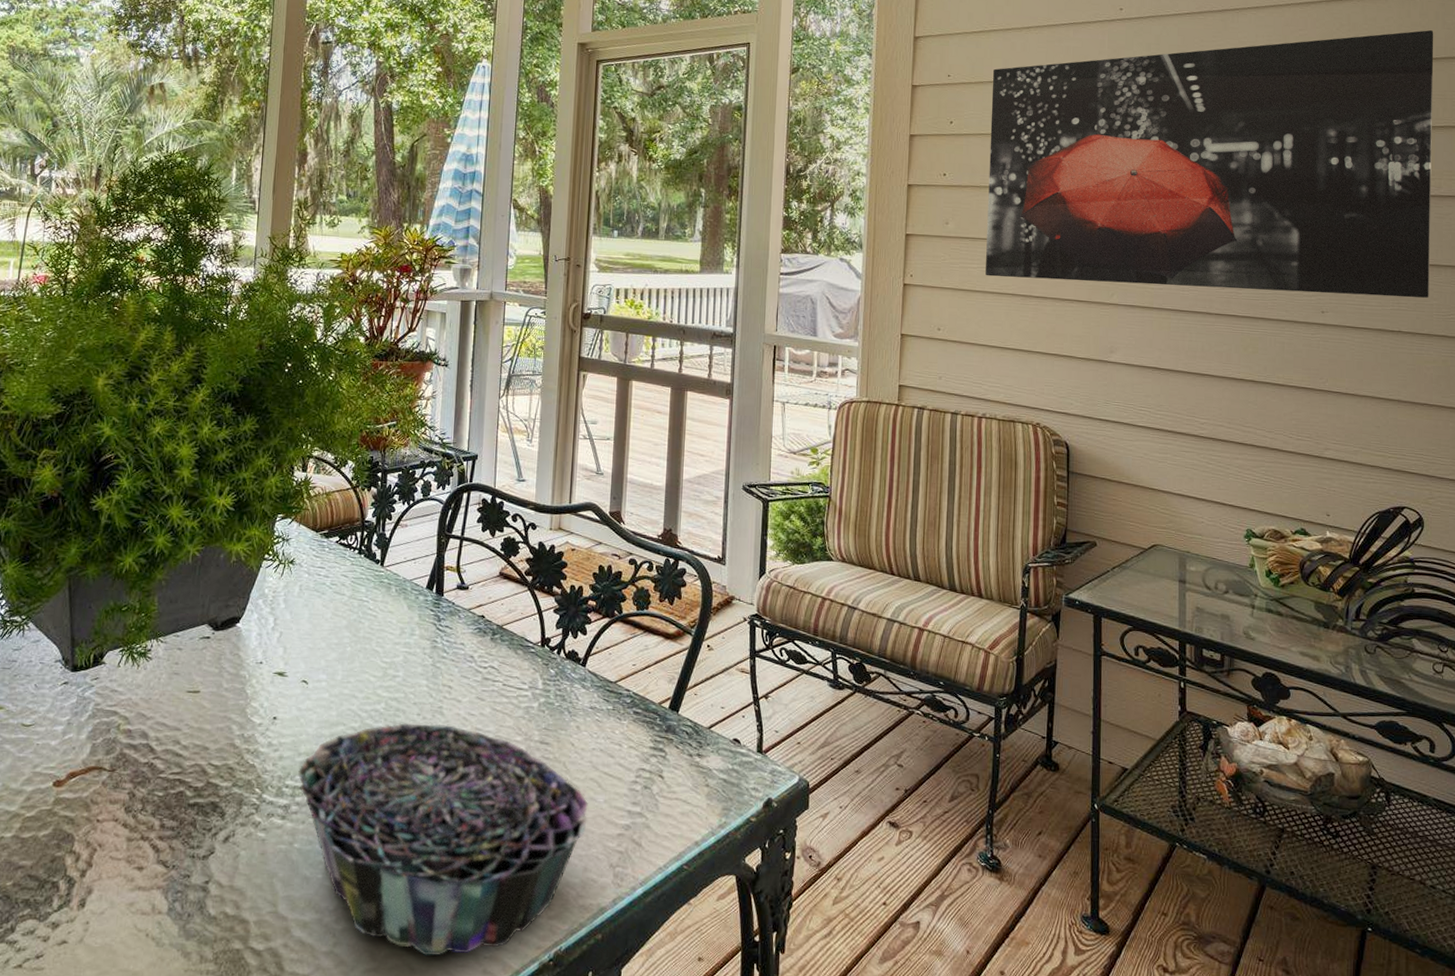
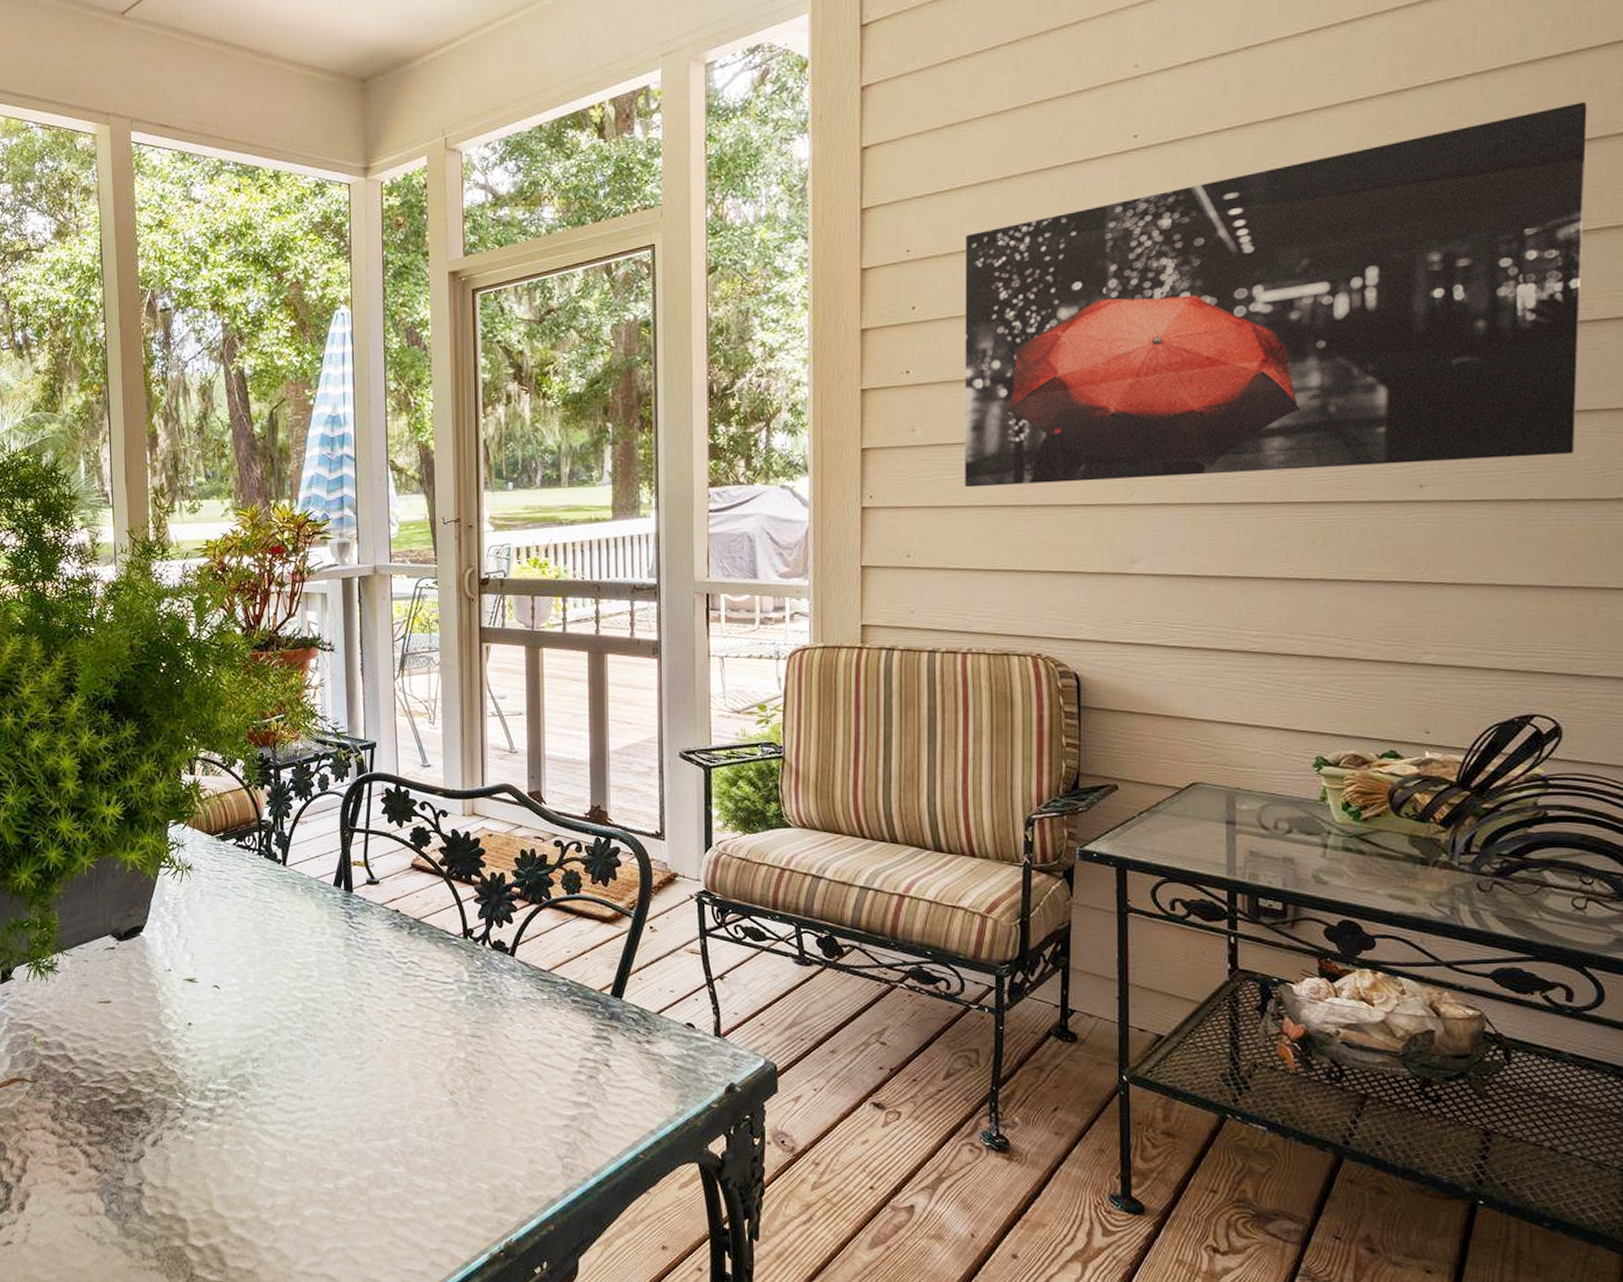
decorative bowl: present [297,723,588,957] -> none [218,1023,529,1250]

